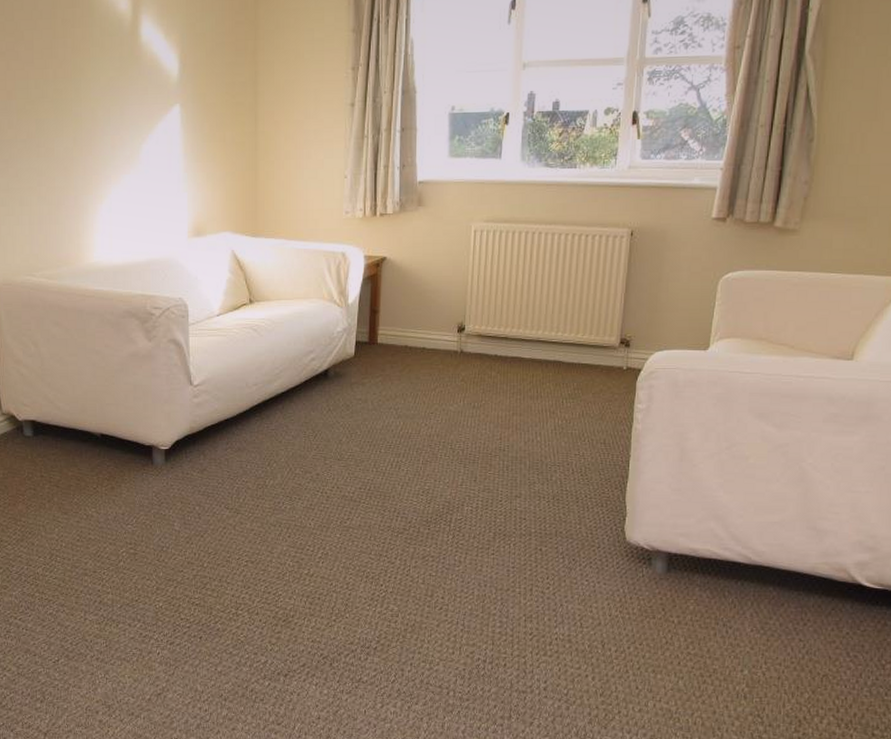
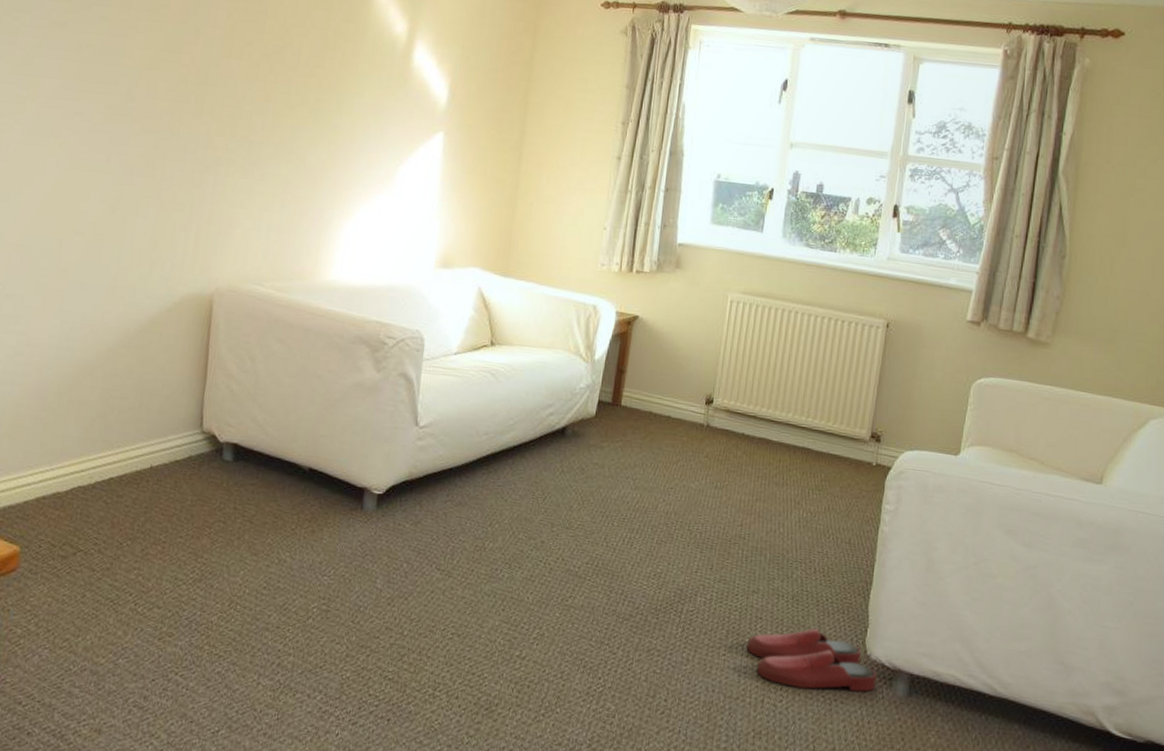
slippers: none [513,522,636,575] -> present [746,627,877,692]

